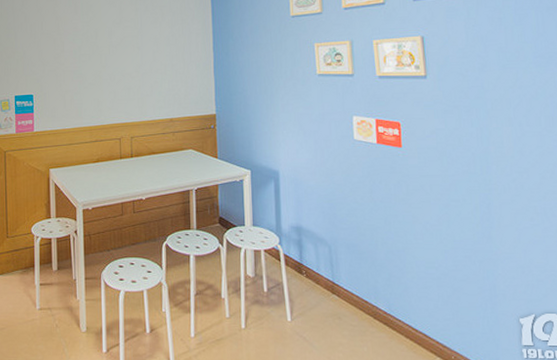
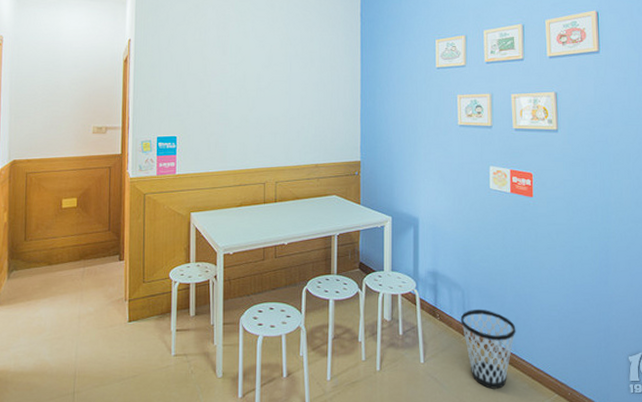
wastebasket: none [328,265,390,350] -> present [460,309,516,389]

